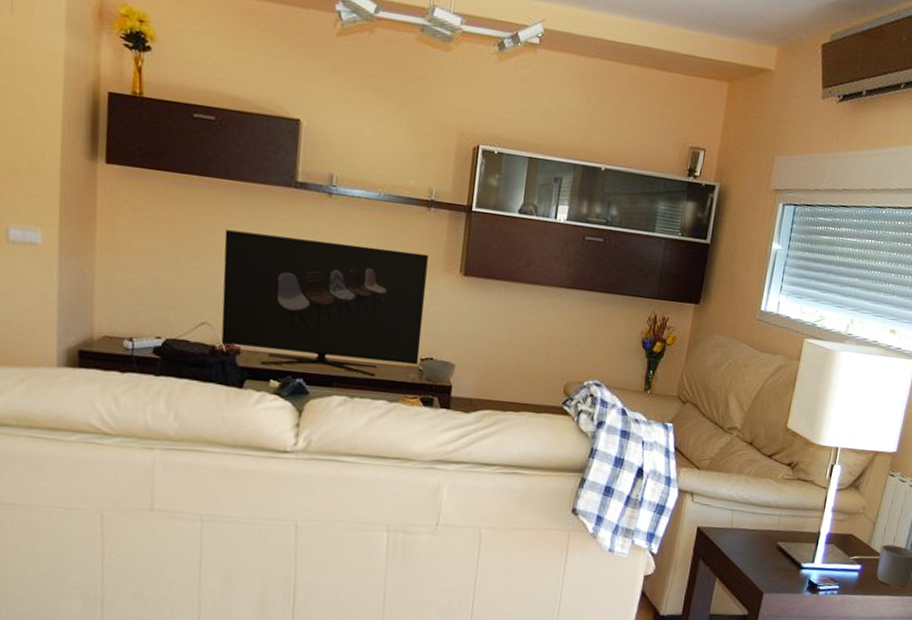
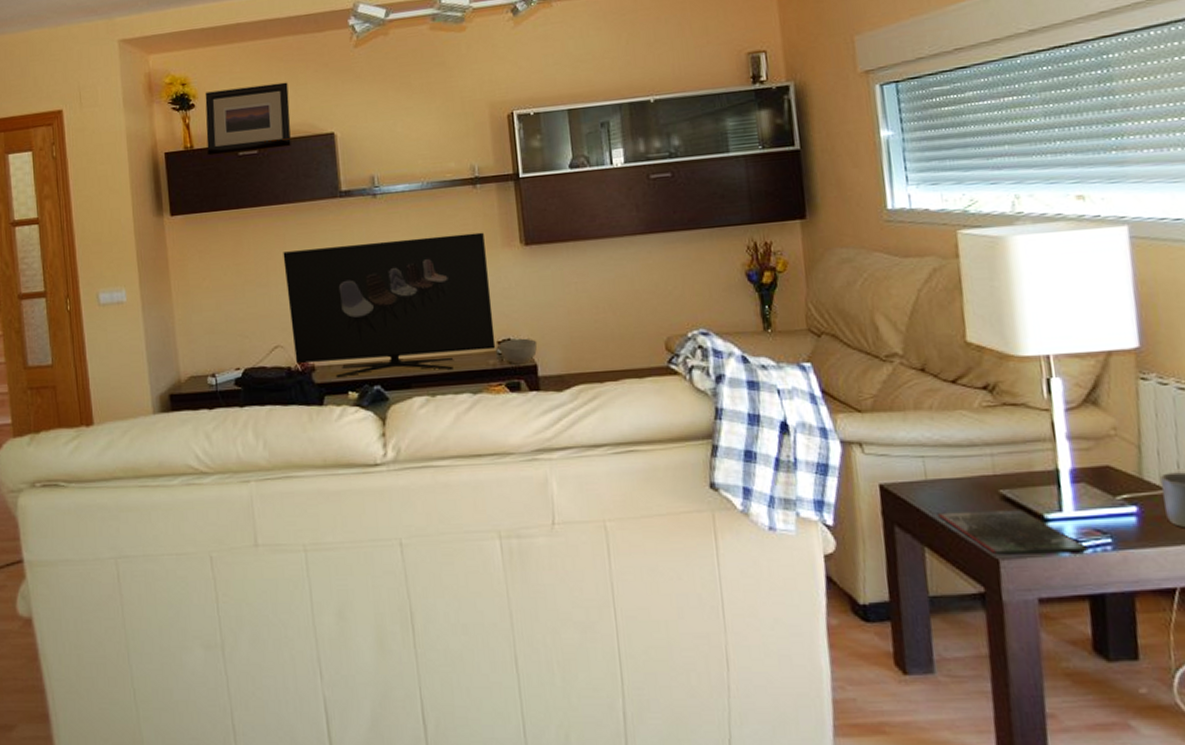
picture frame: none [158,37,260,122] -> present [205,82,291,156]
magazine: none [731,553,822,593] -> present [937,510,1087,554]

